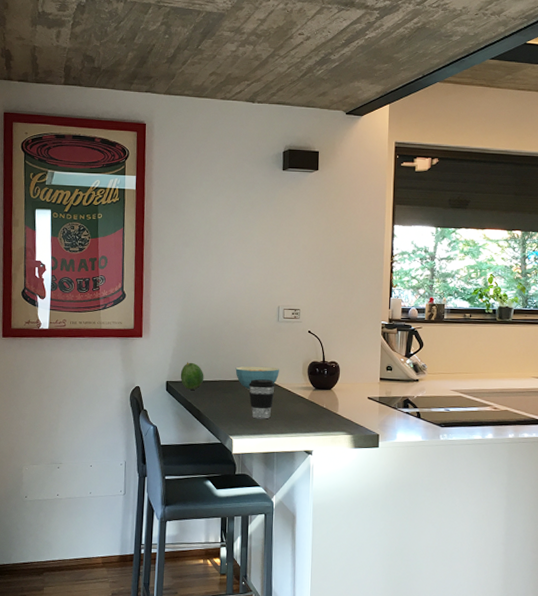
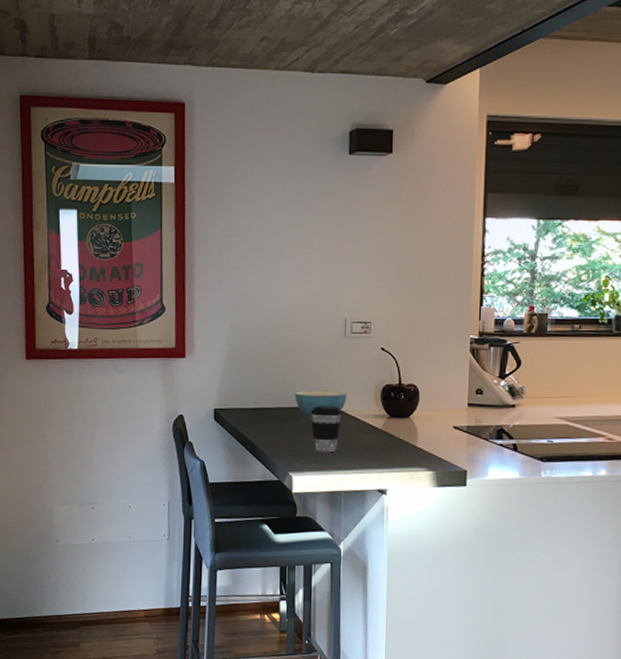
fruit: present [180,362,204,390] -> none [230,386,258,419]

